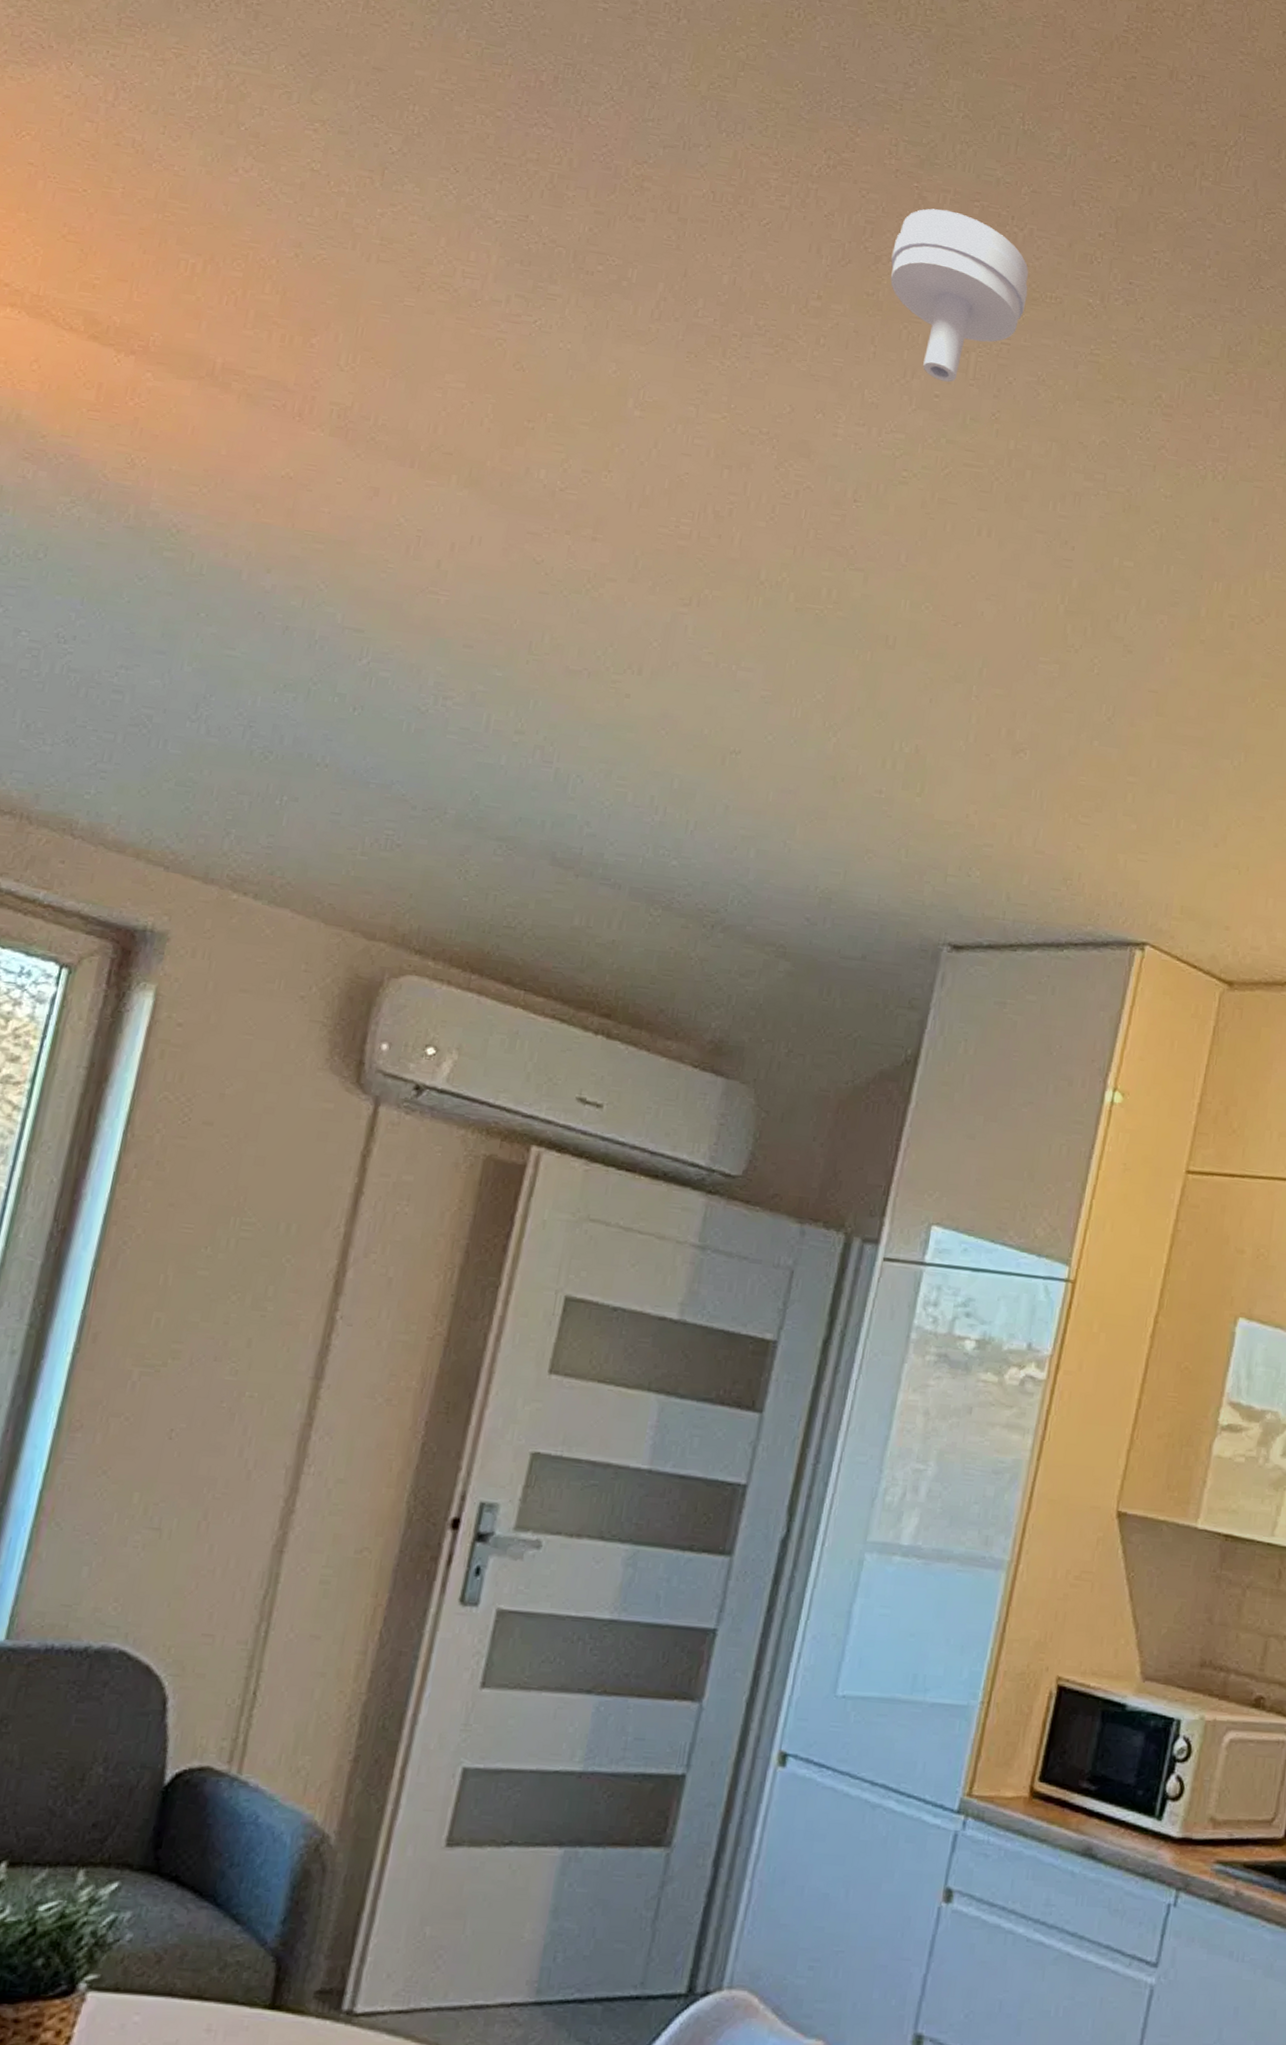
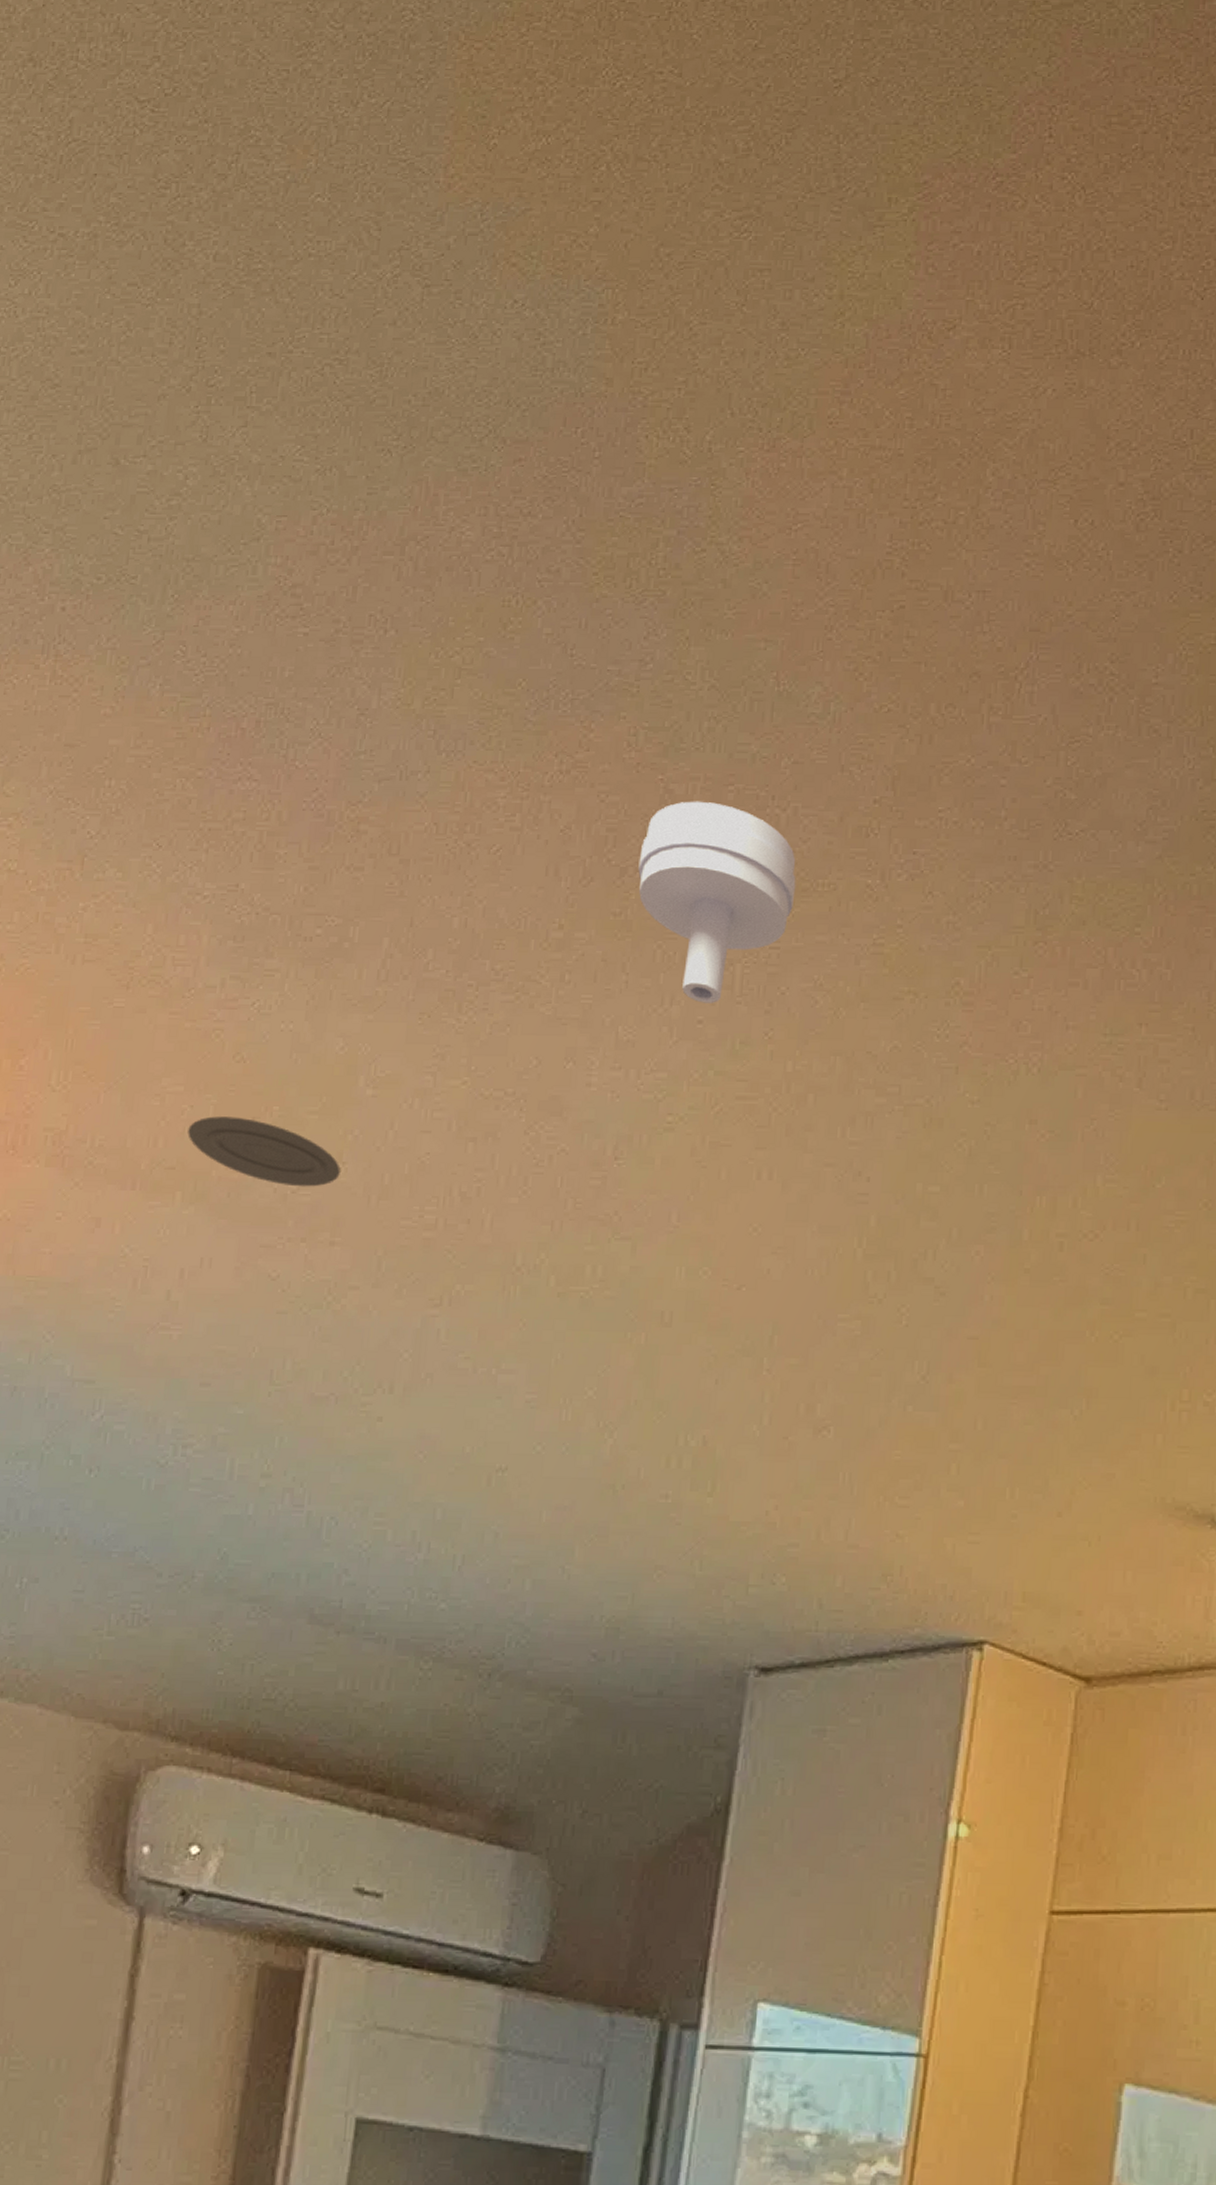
recessed light: none [466,414,606,489] -> present [187,1116,341,1187]

